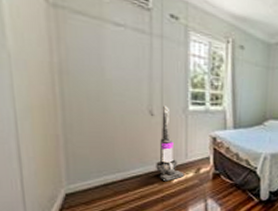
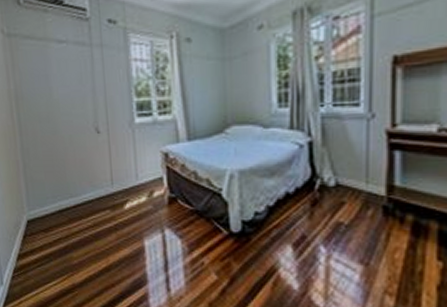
vacuum cleaner: present [156,105,184,182] -> none [106,121,137,208]

